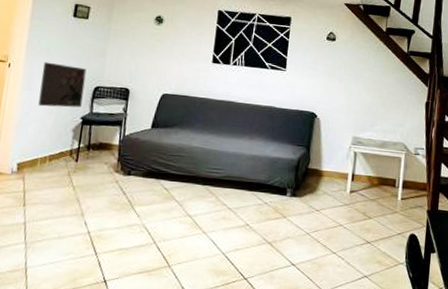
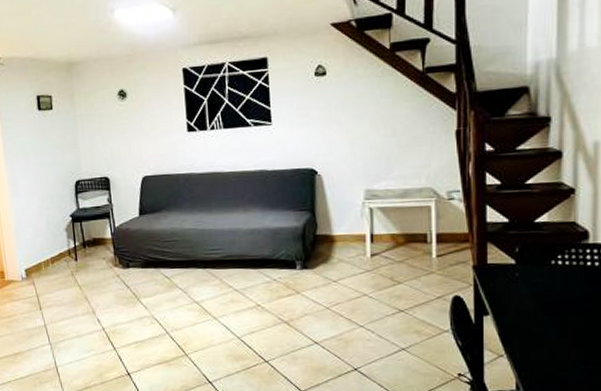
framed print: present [38,61,87,108] -> none [23,163,68,211]

